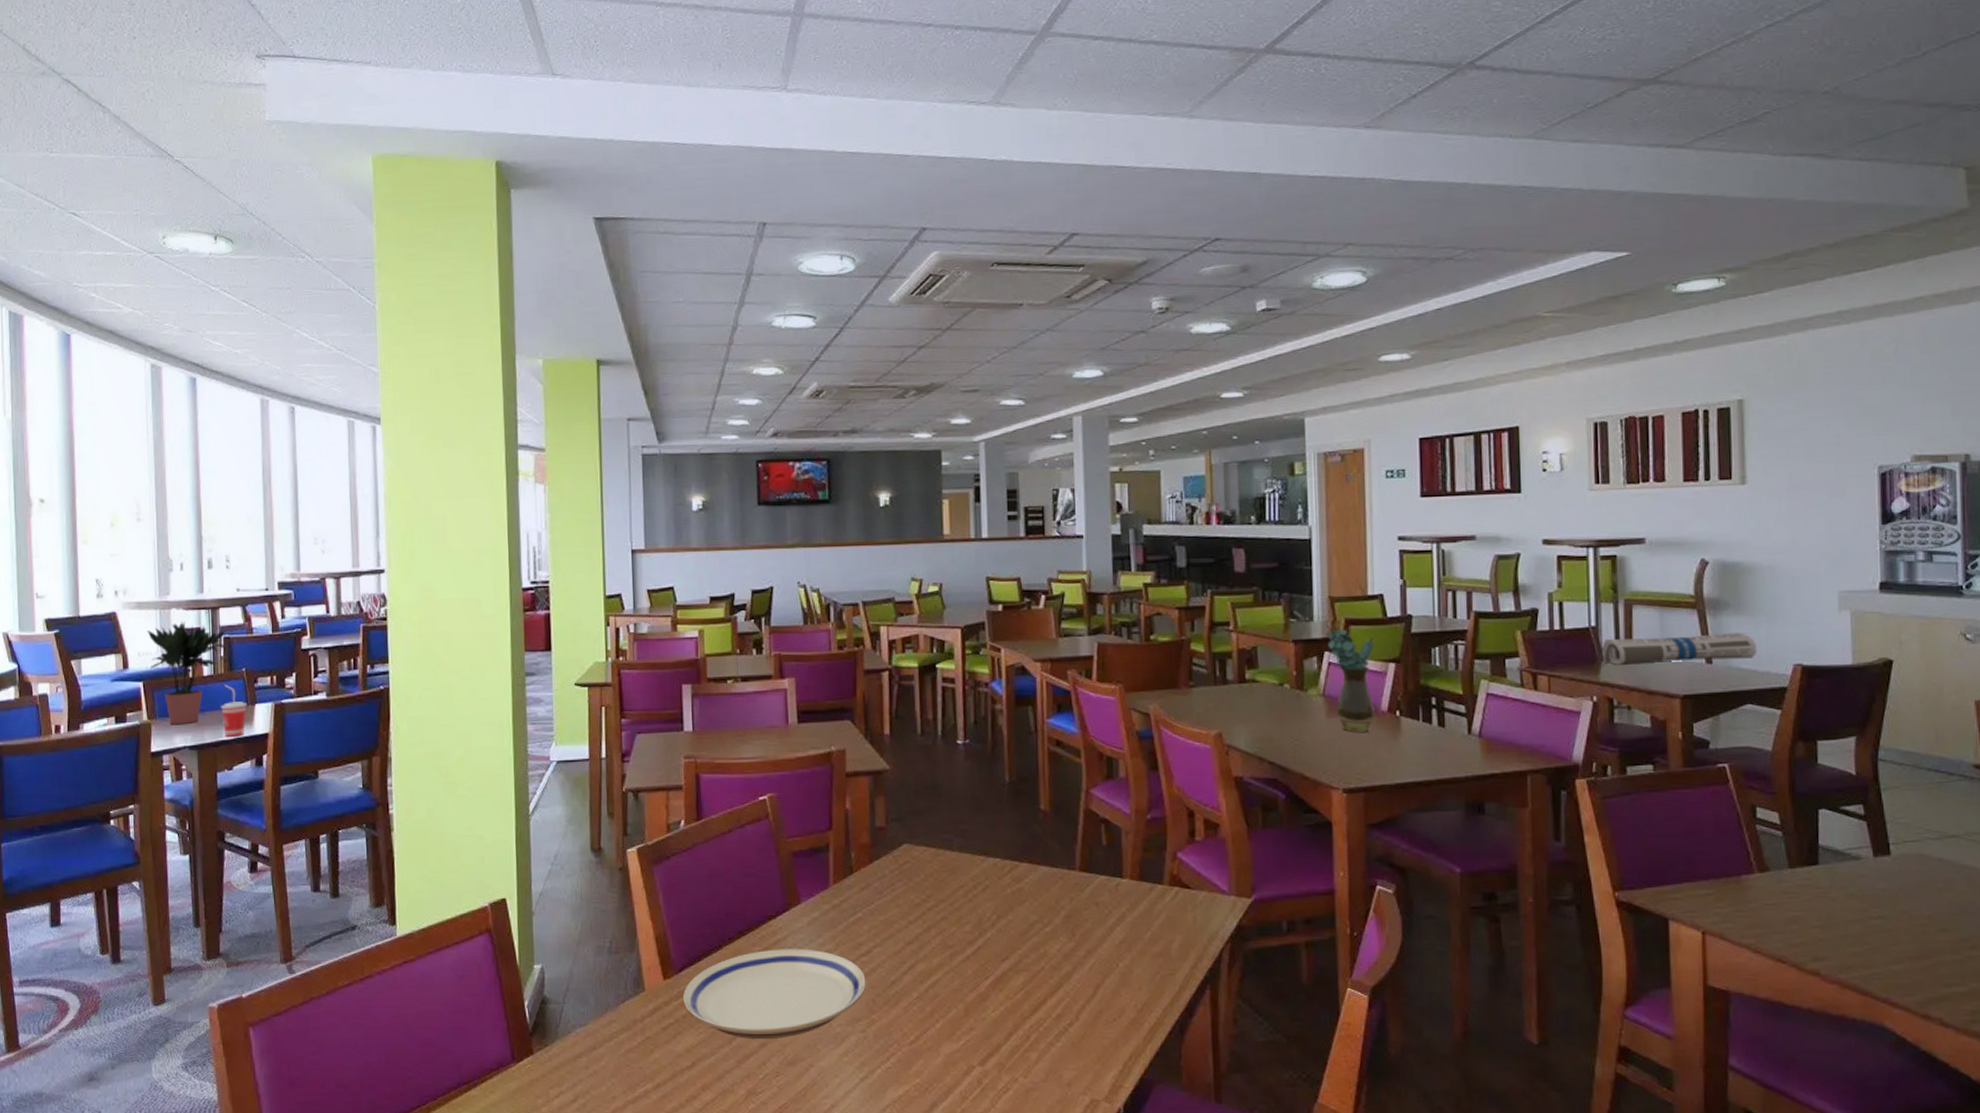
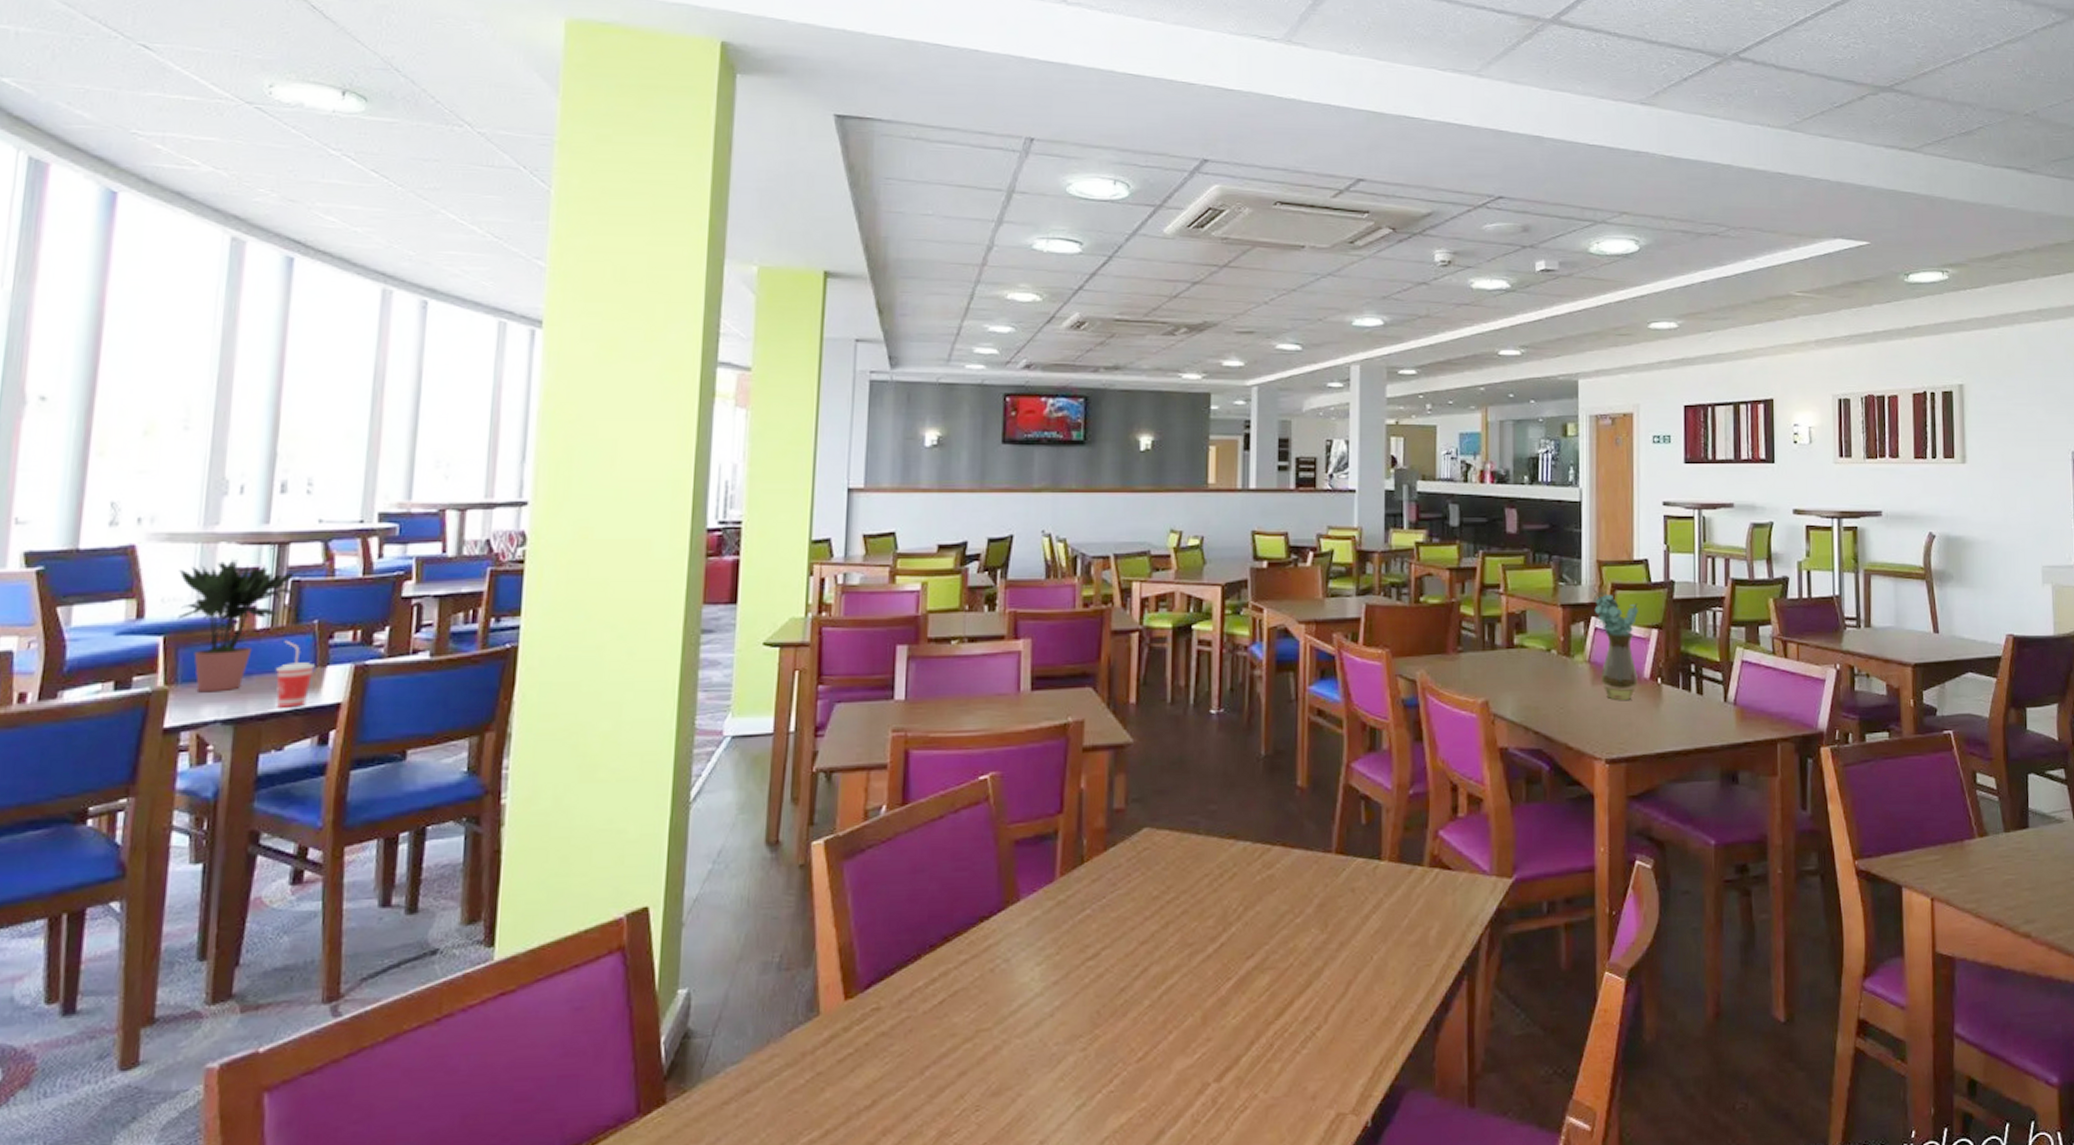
plate: present [682,949,866,1040] -> none [867,954,1091,1067]
newspaper: present [1601,632,1757,665] -> none [1843,603,1976,633]

